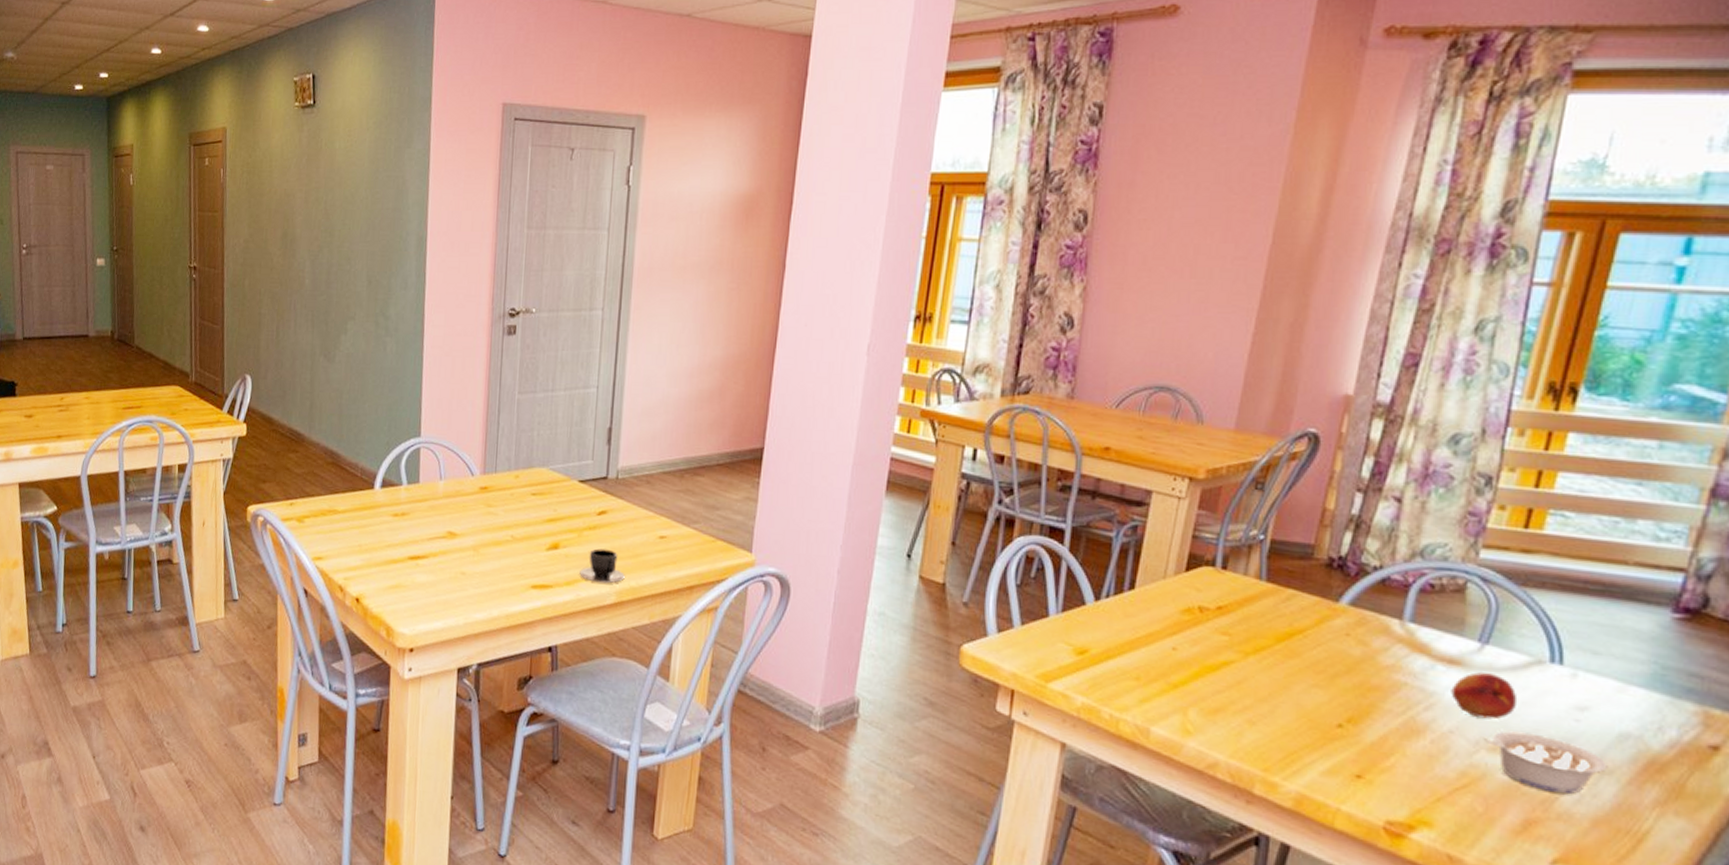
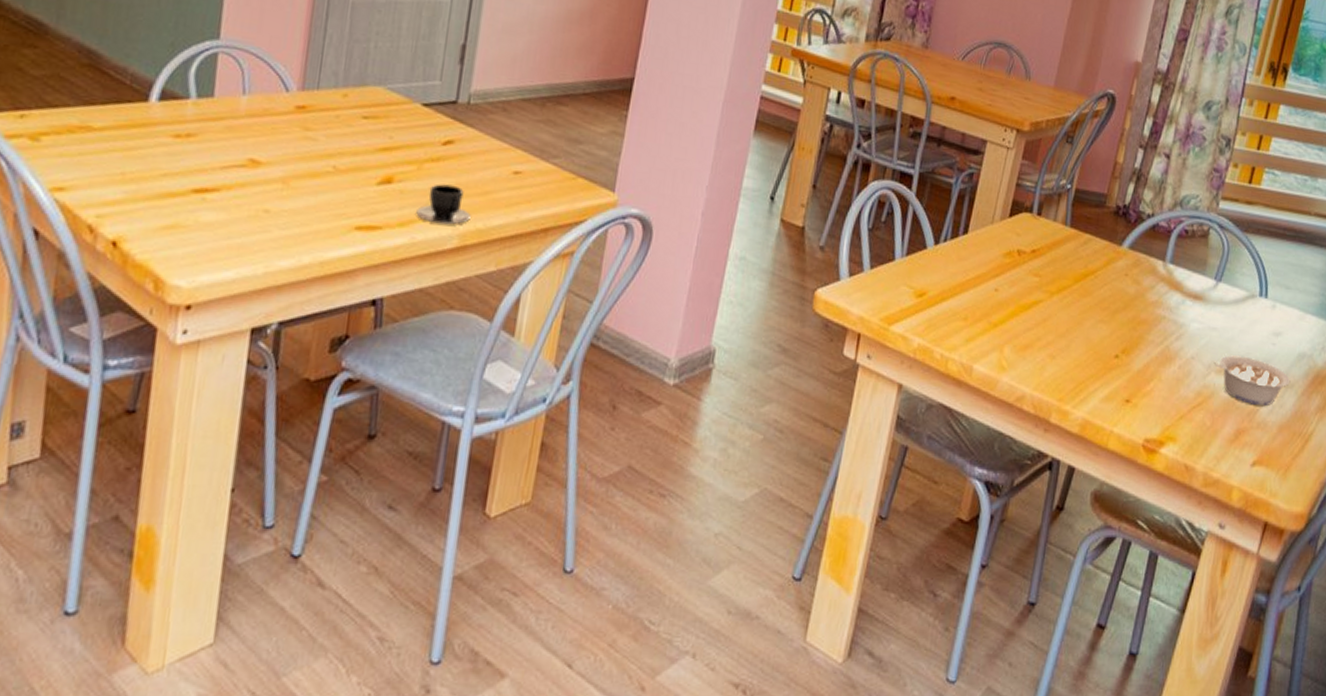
fruit: present [1451,672,1518,720] -> none [1194,306,1238,346]

